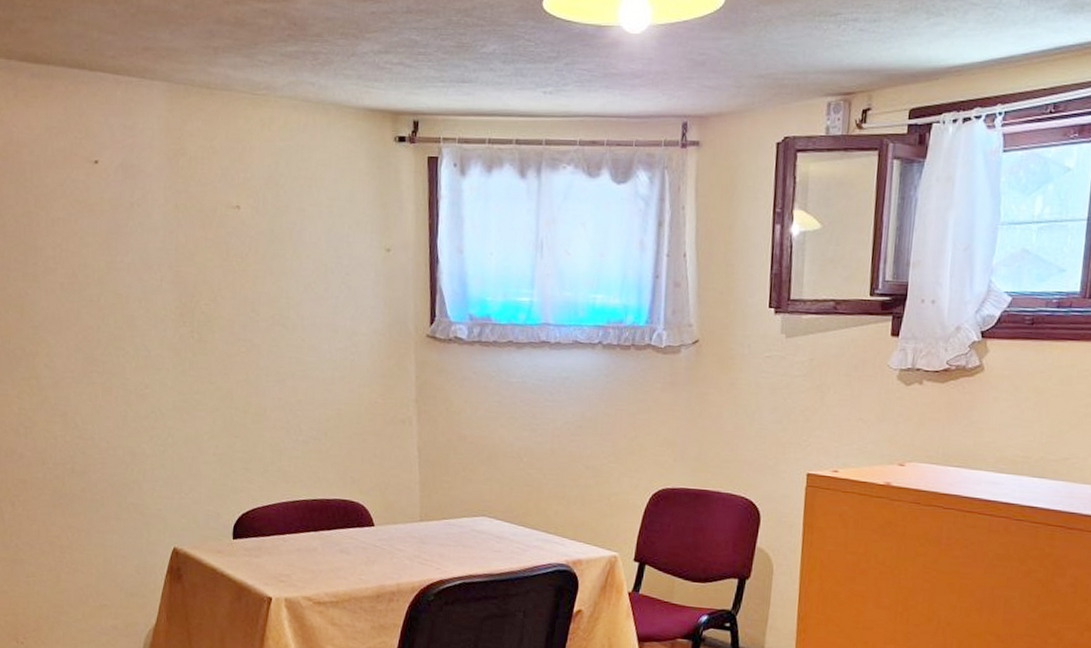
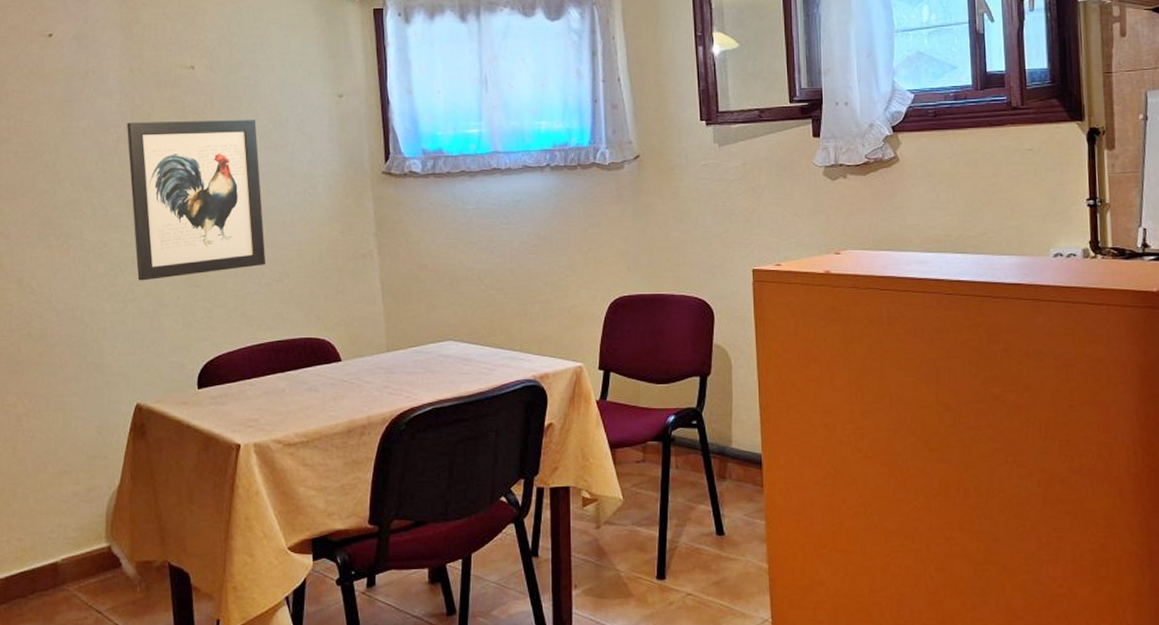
wall art: none [170,261,305,427] -> present [127,120,266,281]

